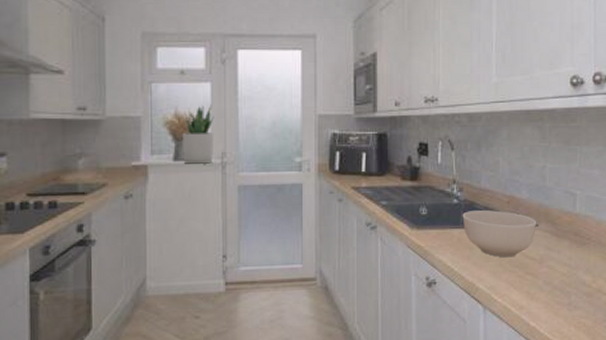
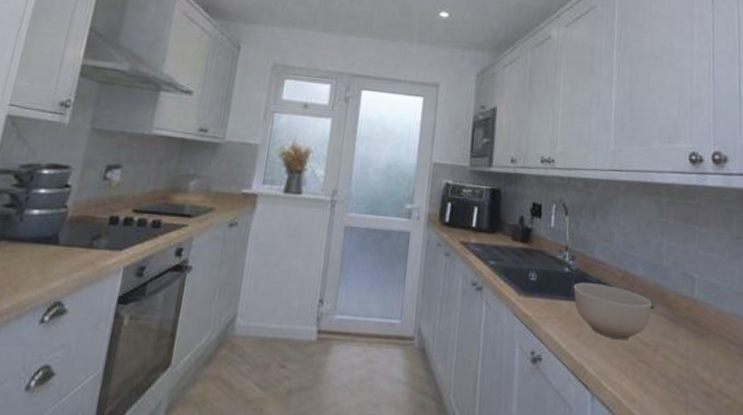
planter: present [183,105,214,164] -> none [293,140,331,200]

